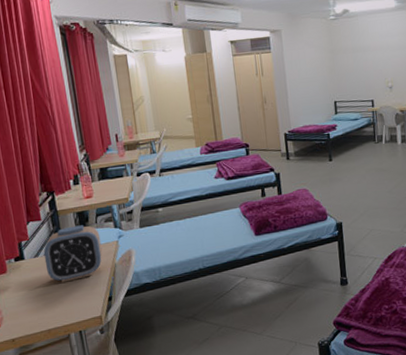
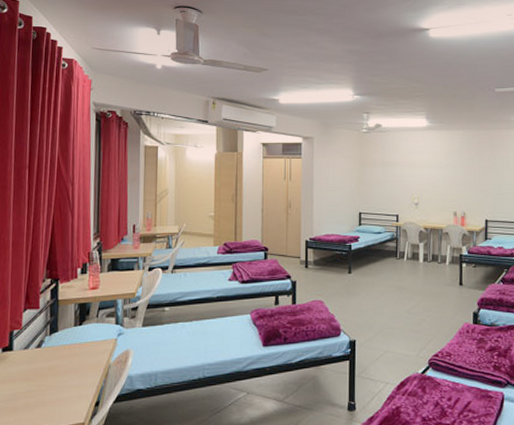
alarm clock: present [43,225,103,283] -> none [34,318,99,380]

